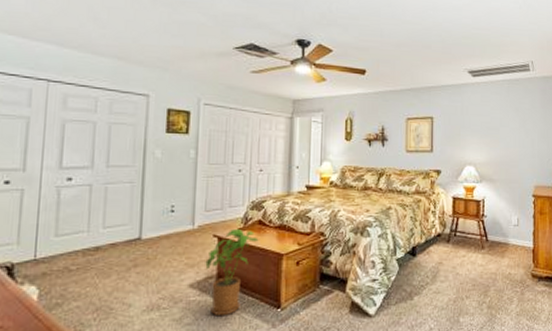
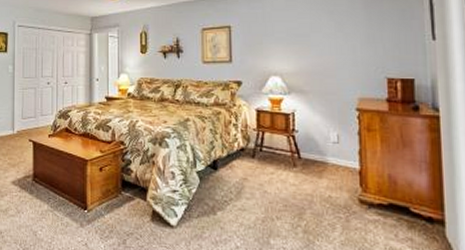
house plant: present [205,228,259,317] -> none [23,134,66,212]

